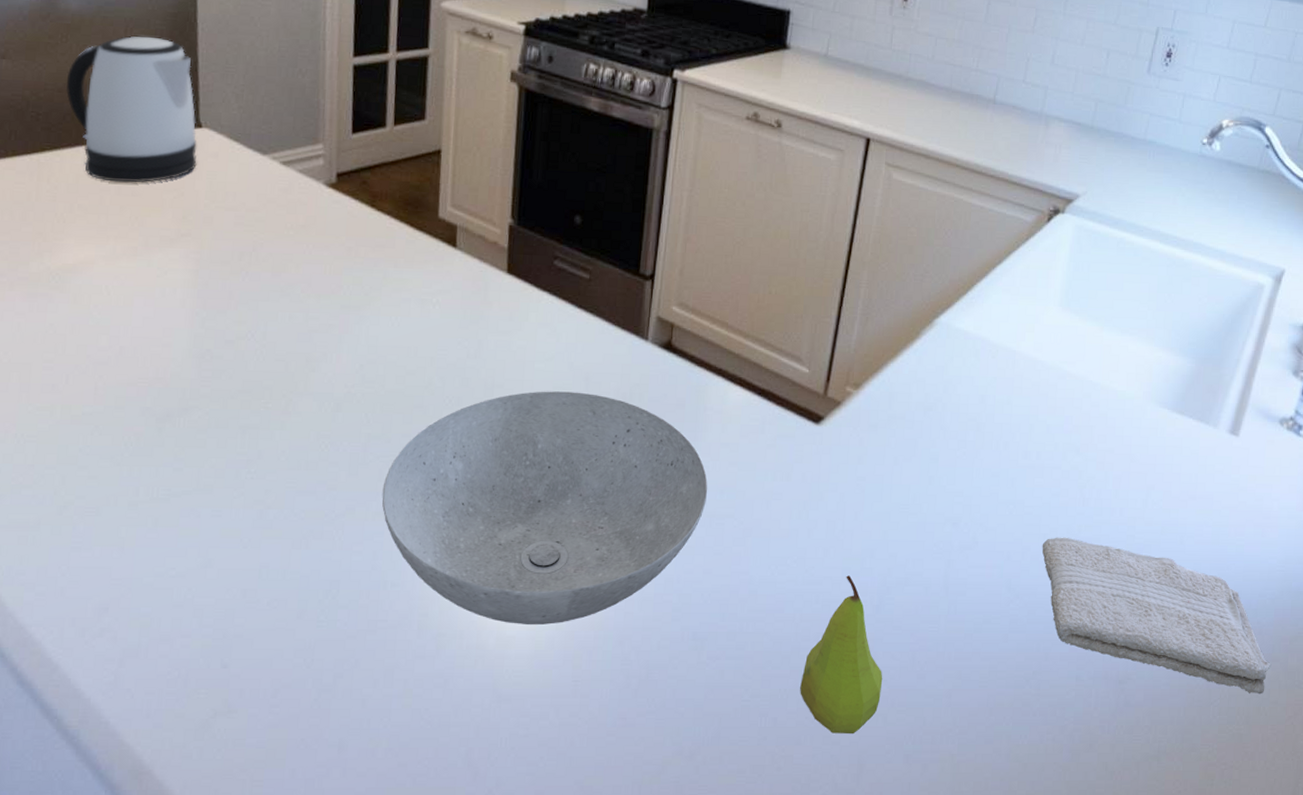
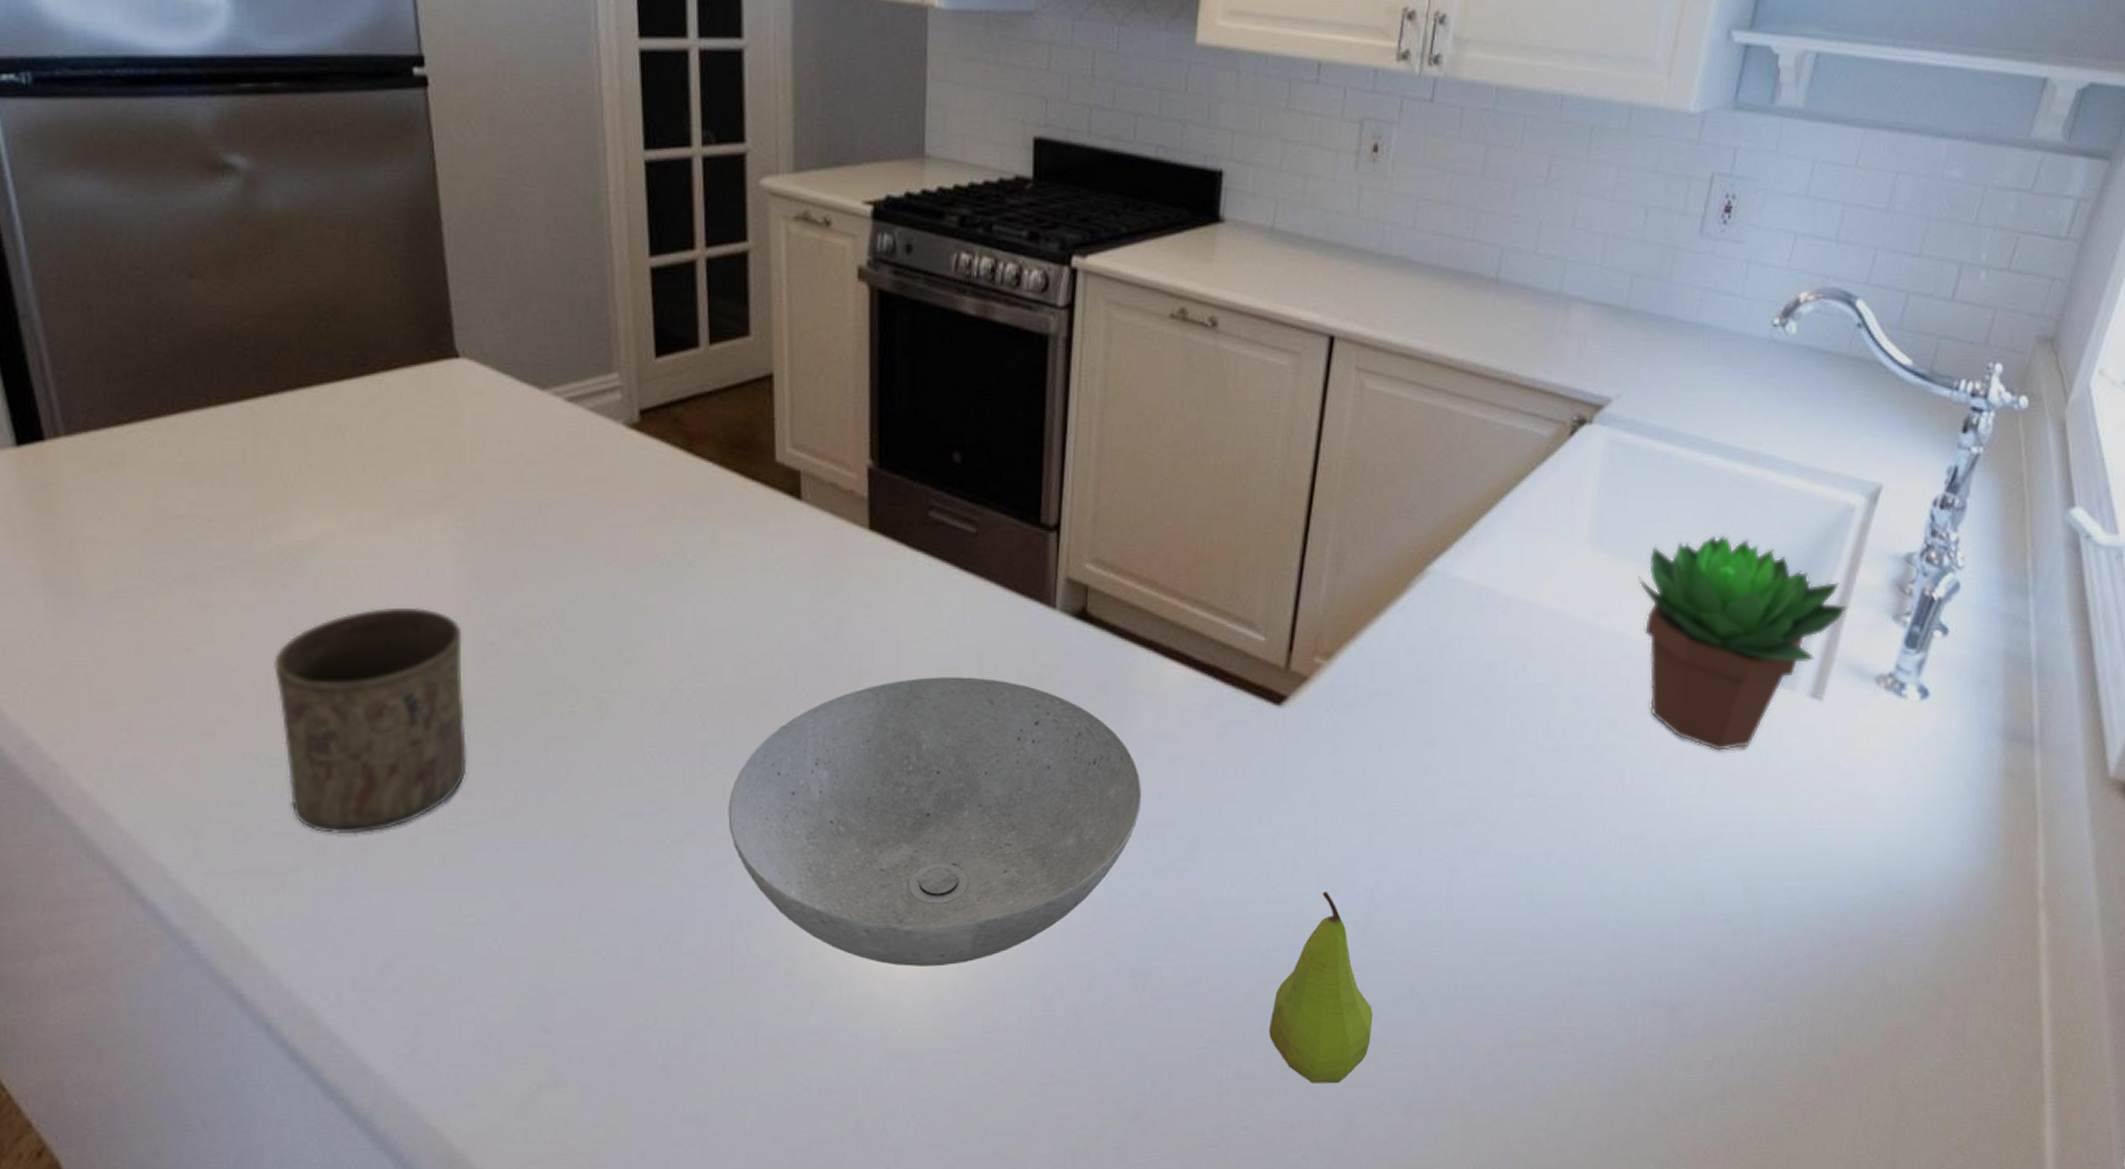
cup: none [35,319,186,500] -> present [274,607,467,835]
kettle: present [66,35,197,183] -> none [277,240,457,433]
washcloth: present [1042,537,1271,695] -> none [1571,834,1865,1018]
succulent plant: none [1097,303,1258,474] -> present [1637,535,1847,751]

